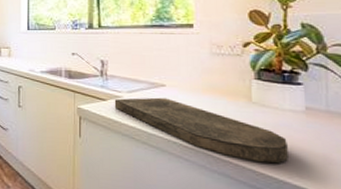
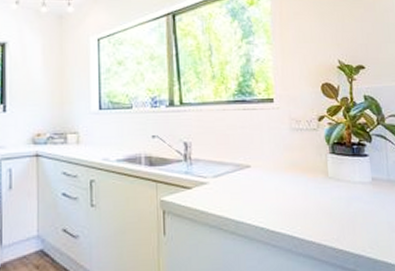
cutting board: present [114,97,288,164] -> none [200,180,361,239]

